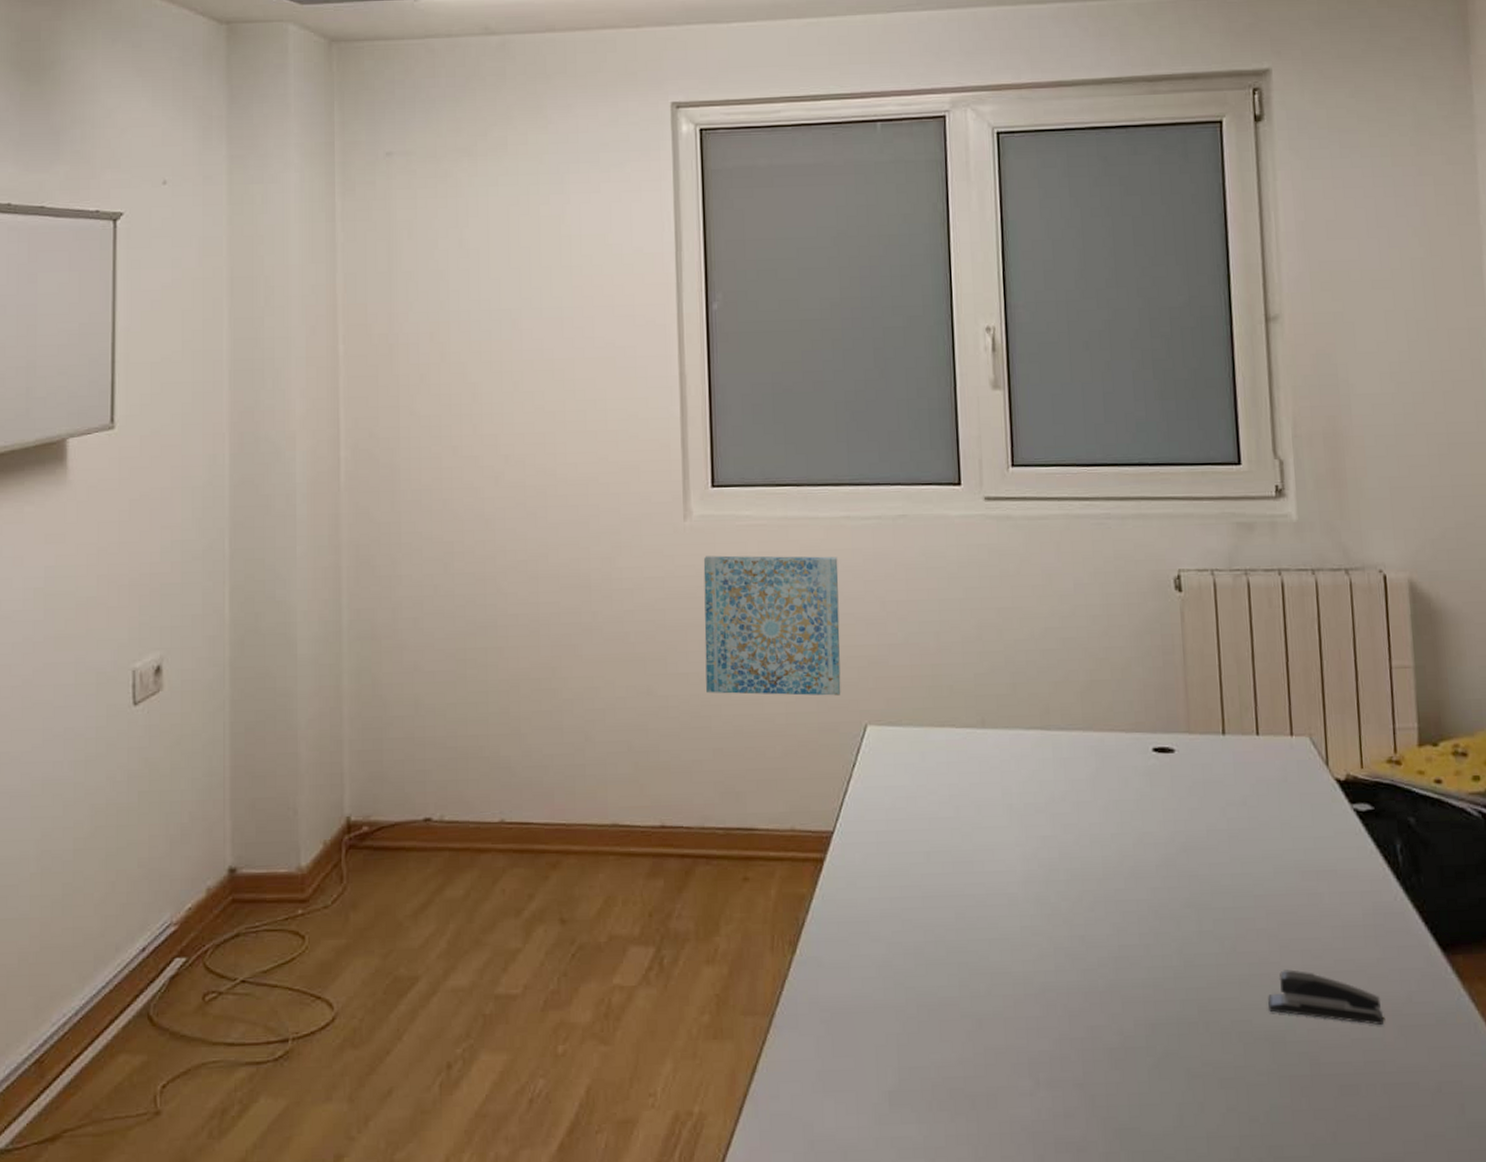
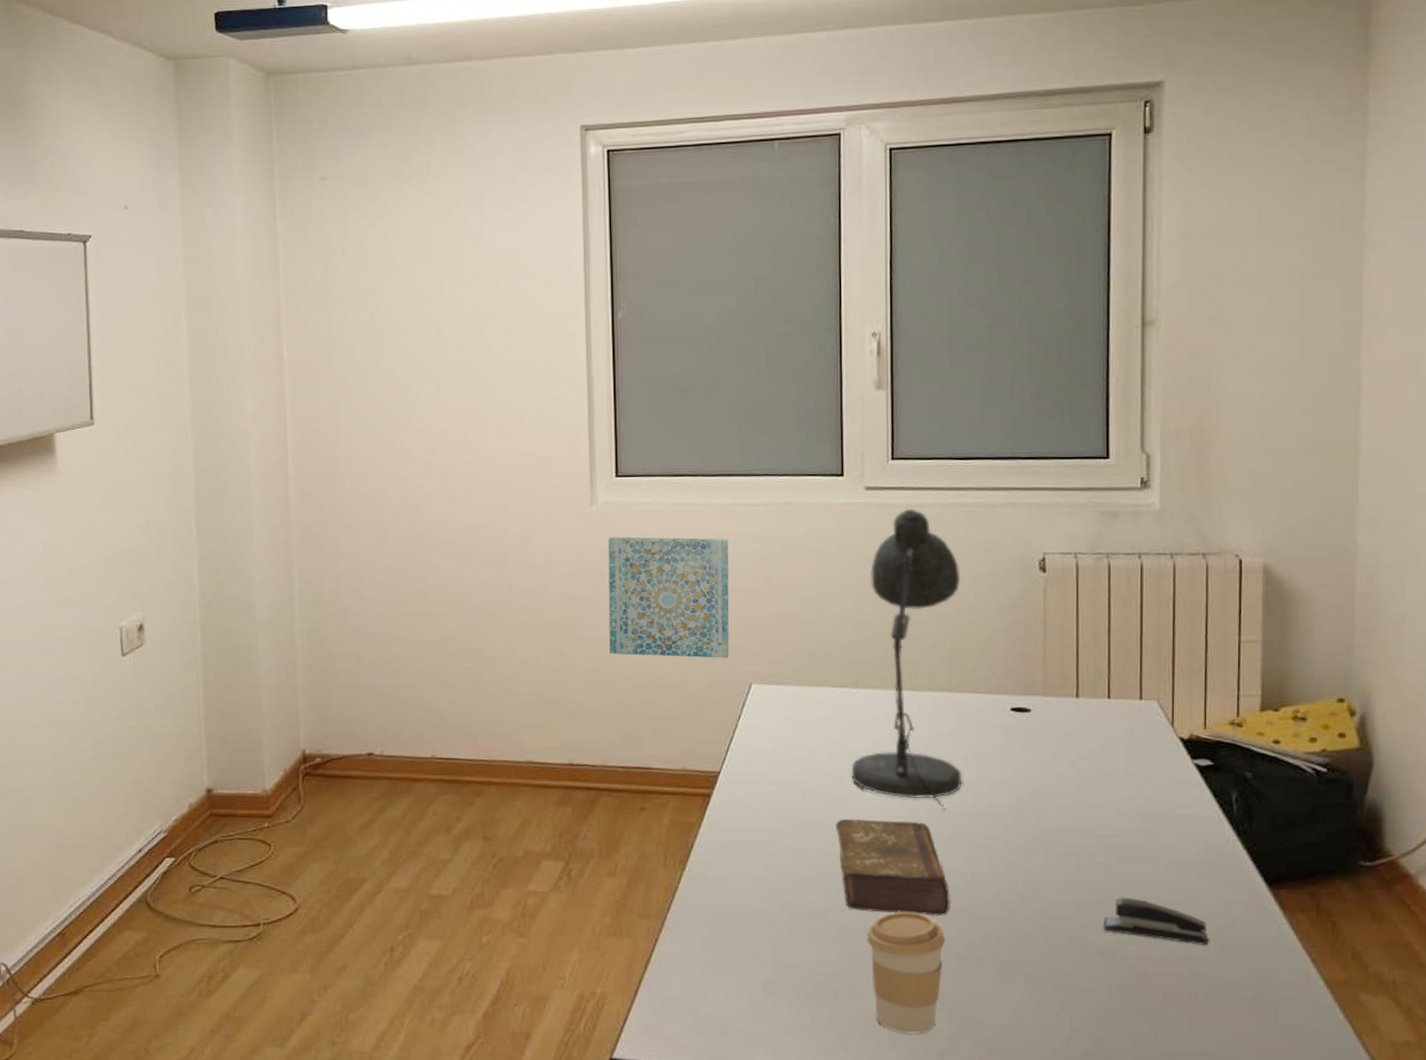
book: none [966,884,1098,1000] -> present [836,818,950,916]
desk lamp: none [980,521,1104,873] -> present [851,508,962,812]
coffee cup: none [1005,995,1095,1150] -> present [867,911,946,1034]

